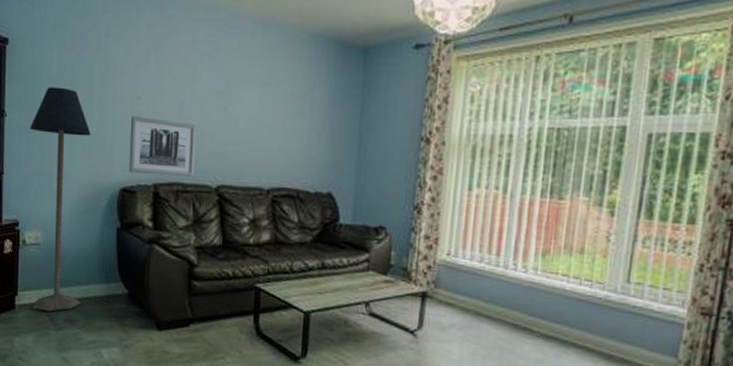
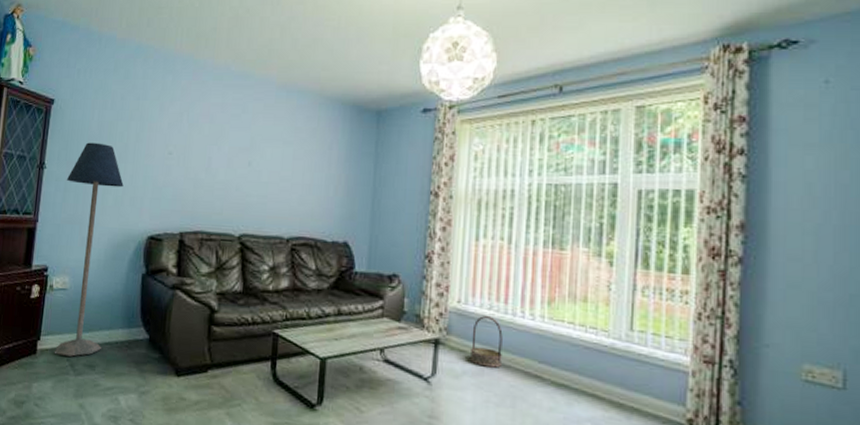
wall art: present [129,116,197,177] -> none [157,169,223,226]
basket: none [458,269,493,321] -> present [470,316,503,368]

